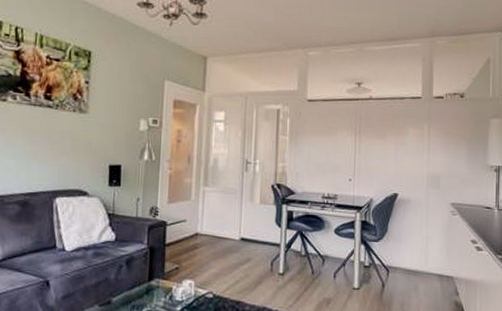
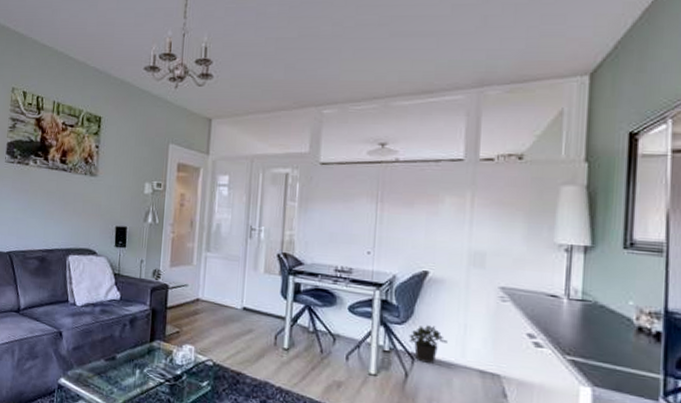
potted plant: none [384,240,414,273] -> present [408,325,448,363]

